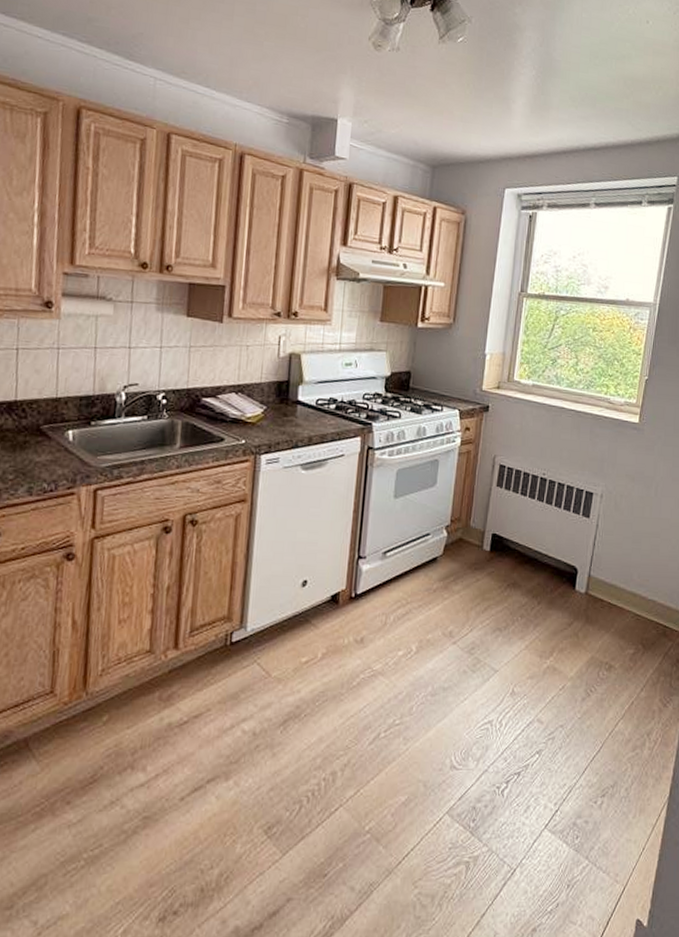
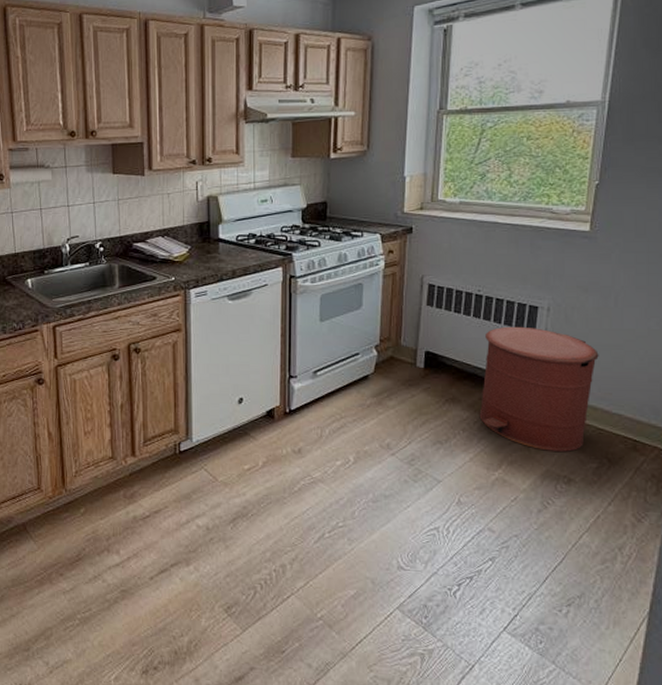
trash can: none [536,511,640,638] -> present [479,326,599,452]

